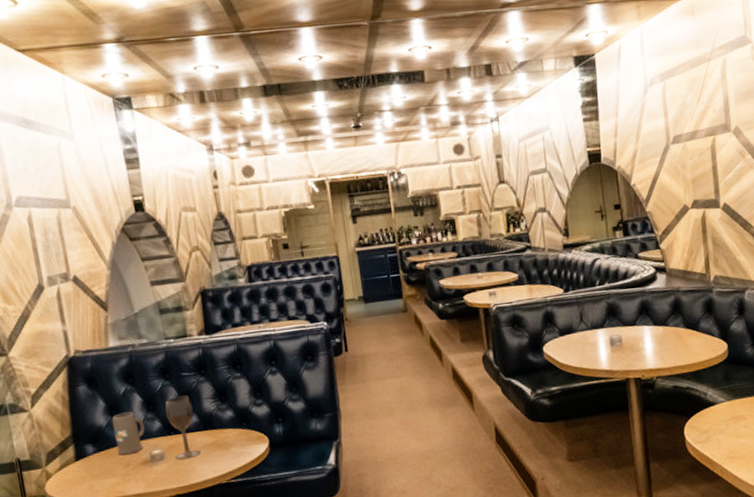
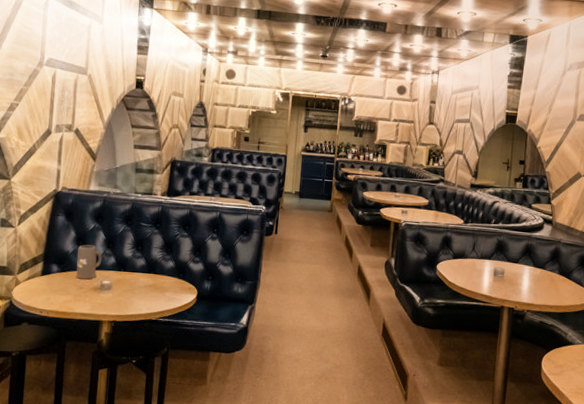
wine glass: present [164,395,201,461] -> none [120,241,144,294]

